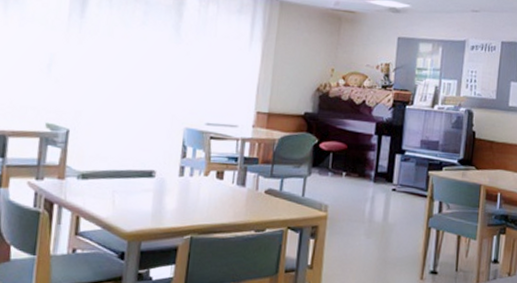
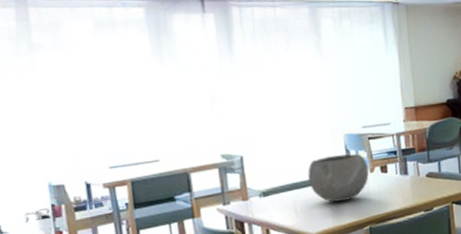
bowl: none [135,148,203,202] -> present [308,153,369,202]

